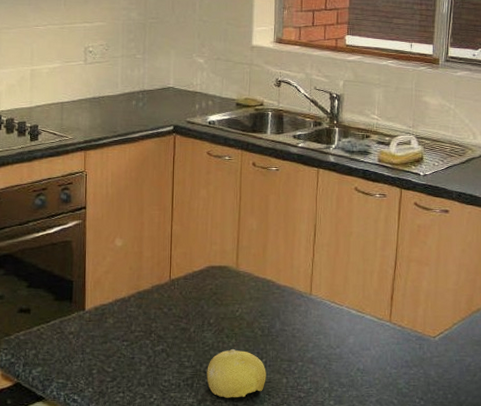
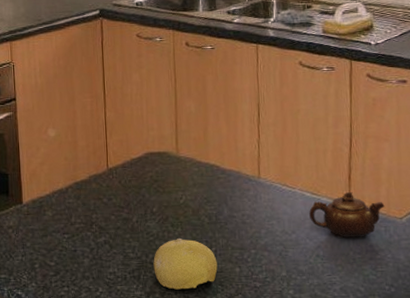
teapot: none [354,310,421,354] -> present [309,191,385,239]

